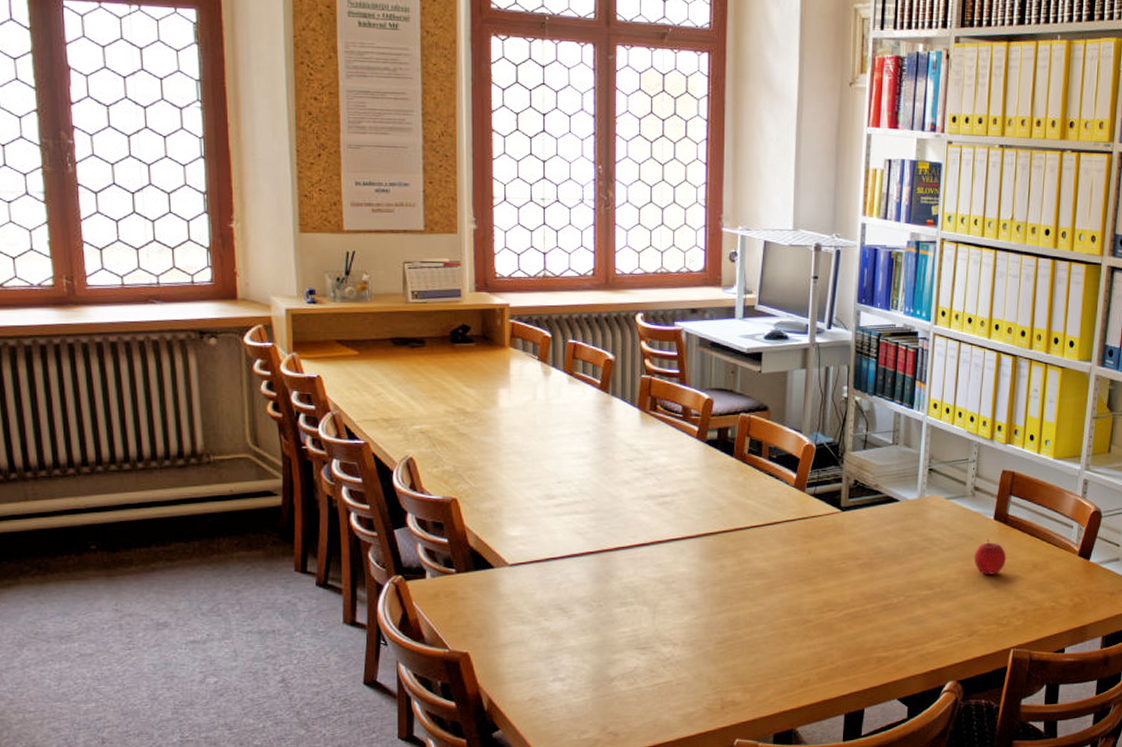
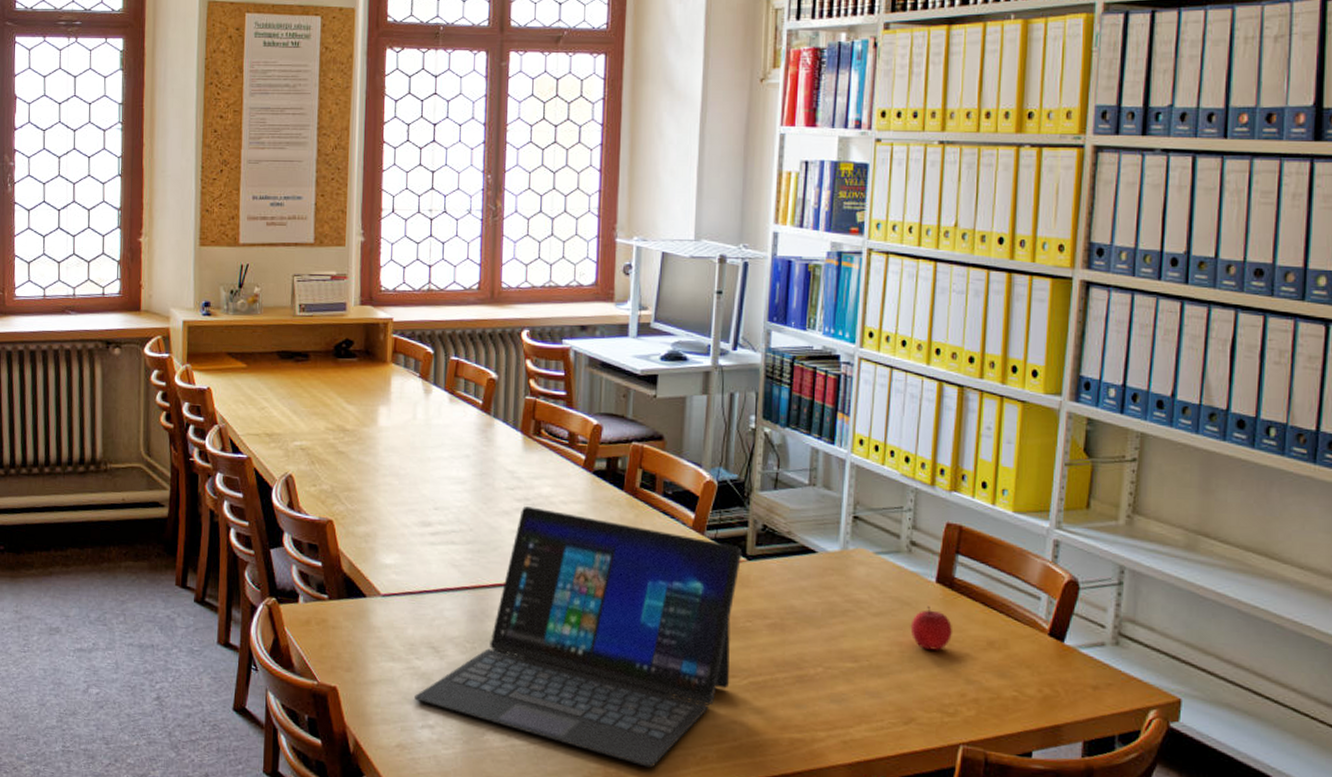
laptop: none [545,476,837,694] -> present [414,506,743,768]

